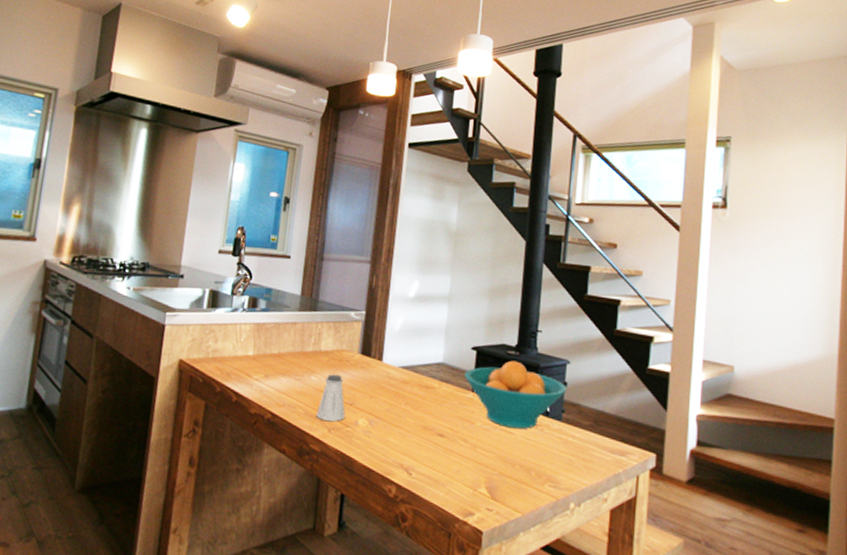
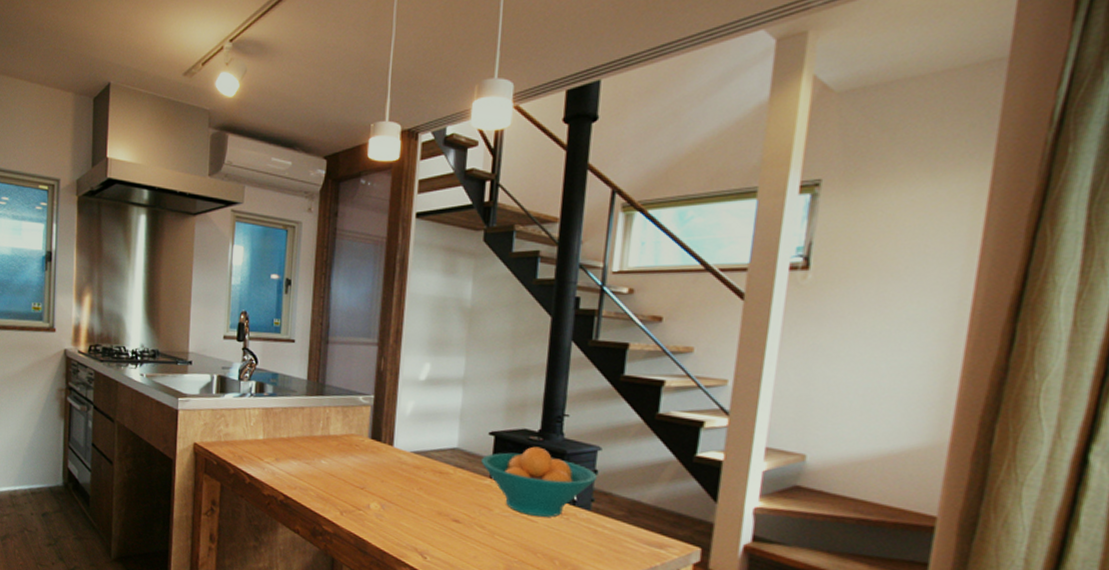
saltshaker: present [316,374,345,422] -> none [328,458,357,505]

